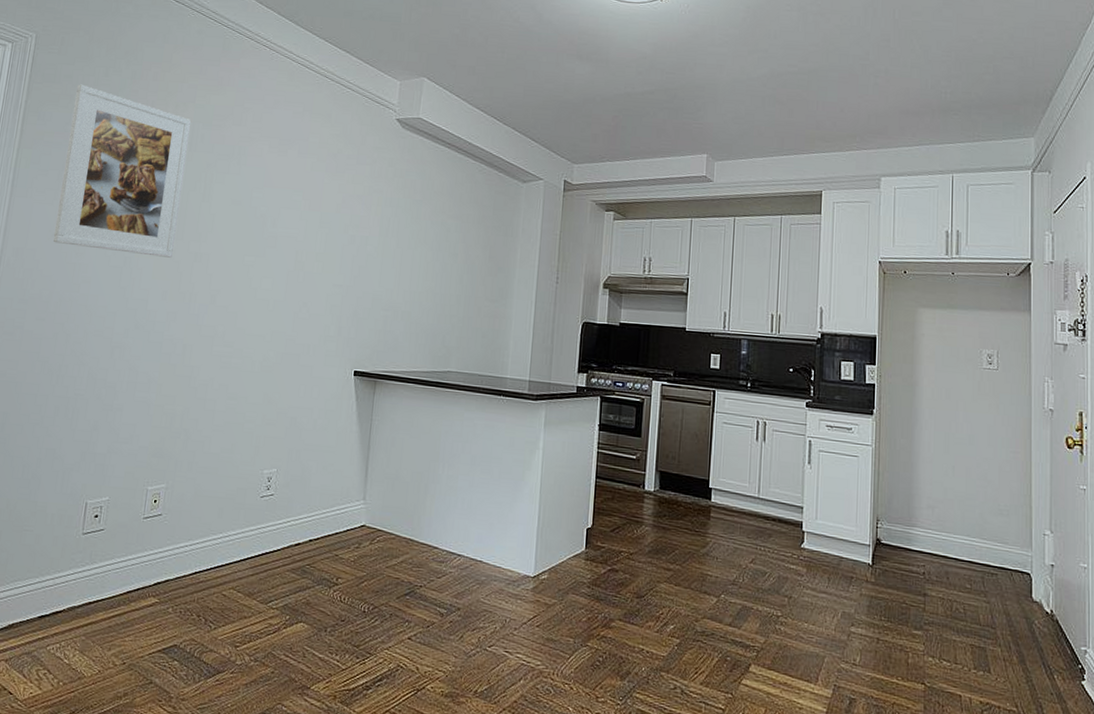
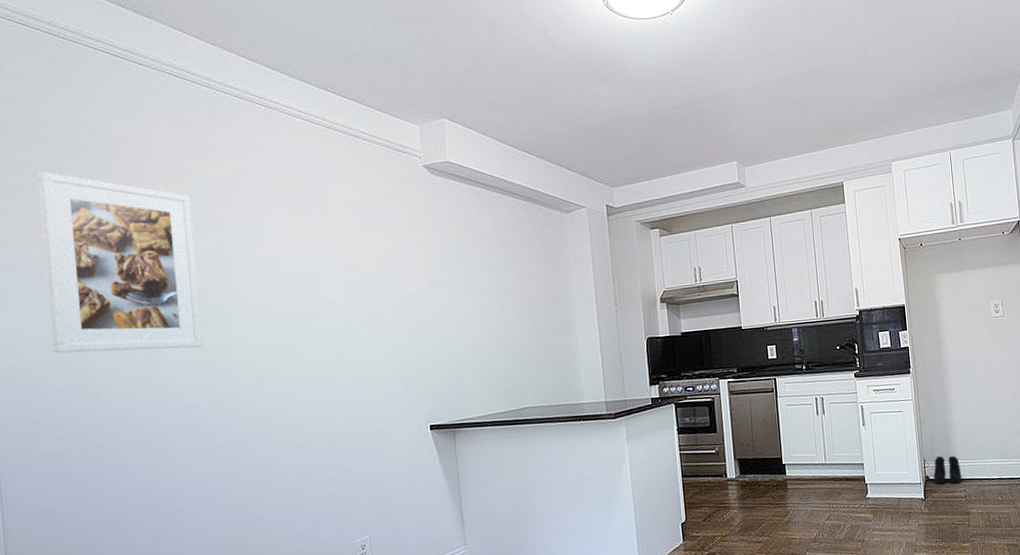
boots: none [885,517,923,556] -> present [933,455,963,484]

